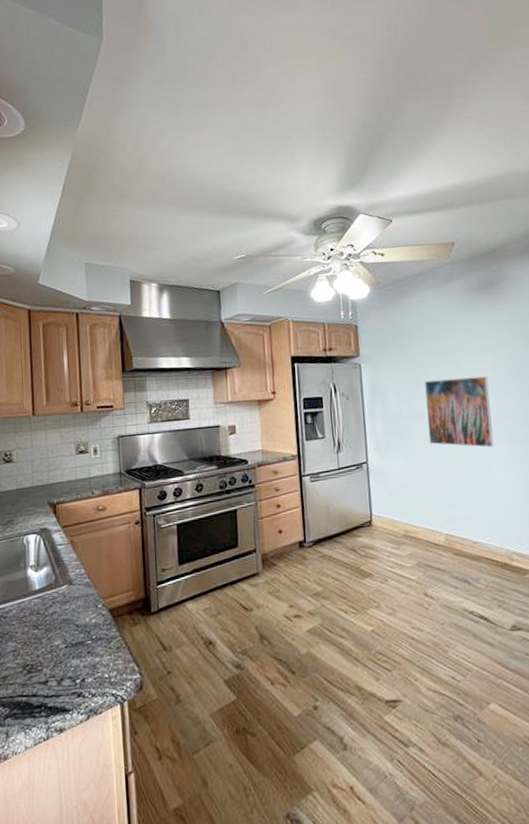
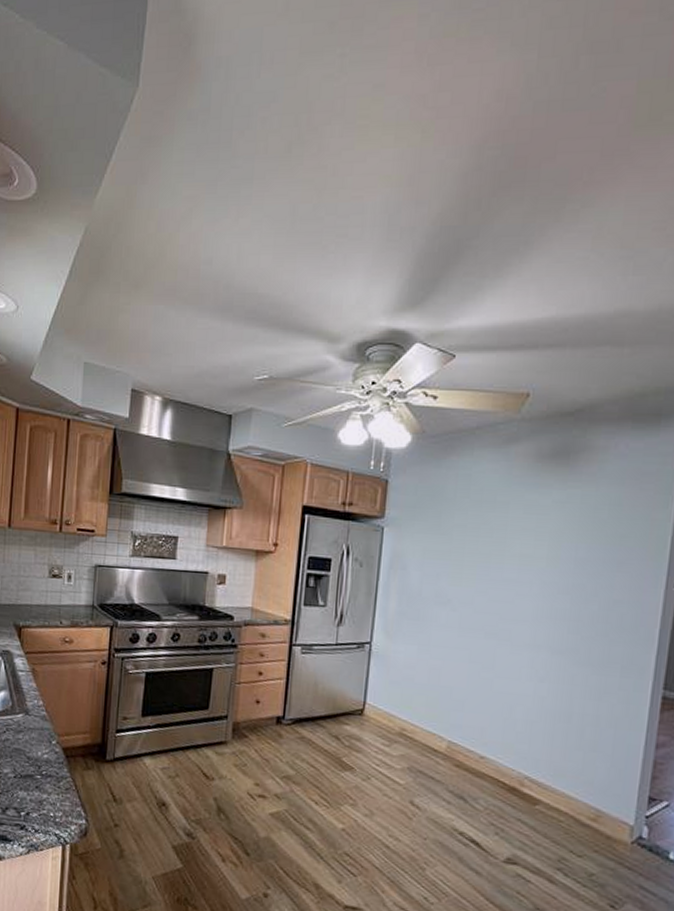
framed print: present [424,376,494,448] -> none [449,560,539,652]

